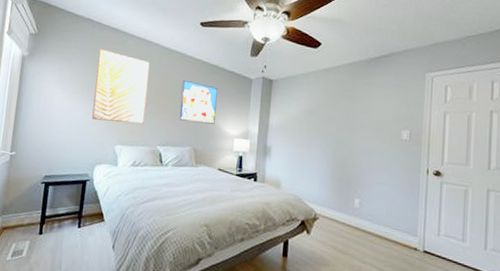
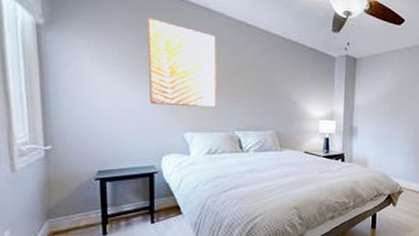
wall art: present [179,80,218,124] -> none [257,57,298,106]

